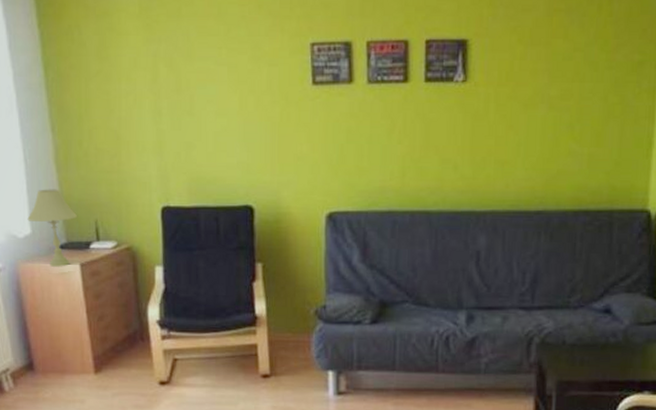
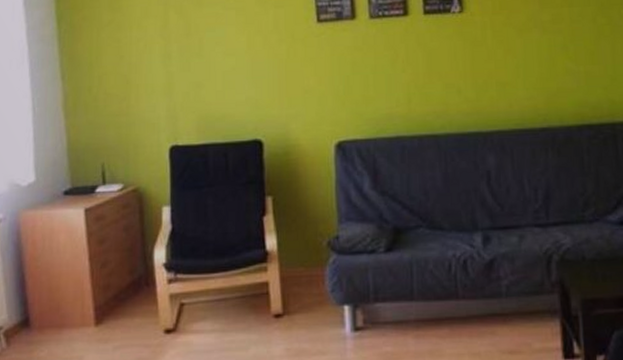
table lamp: present [27,189,78,267] -> none [32,135,85,214]

